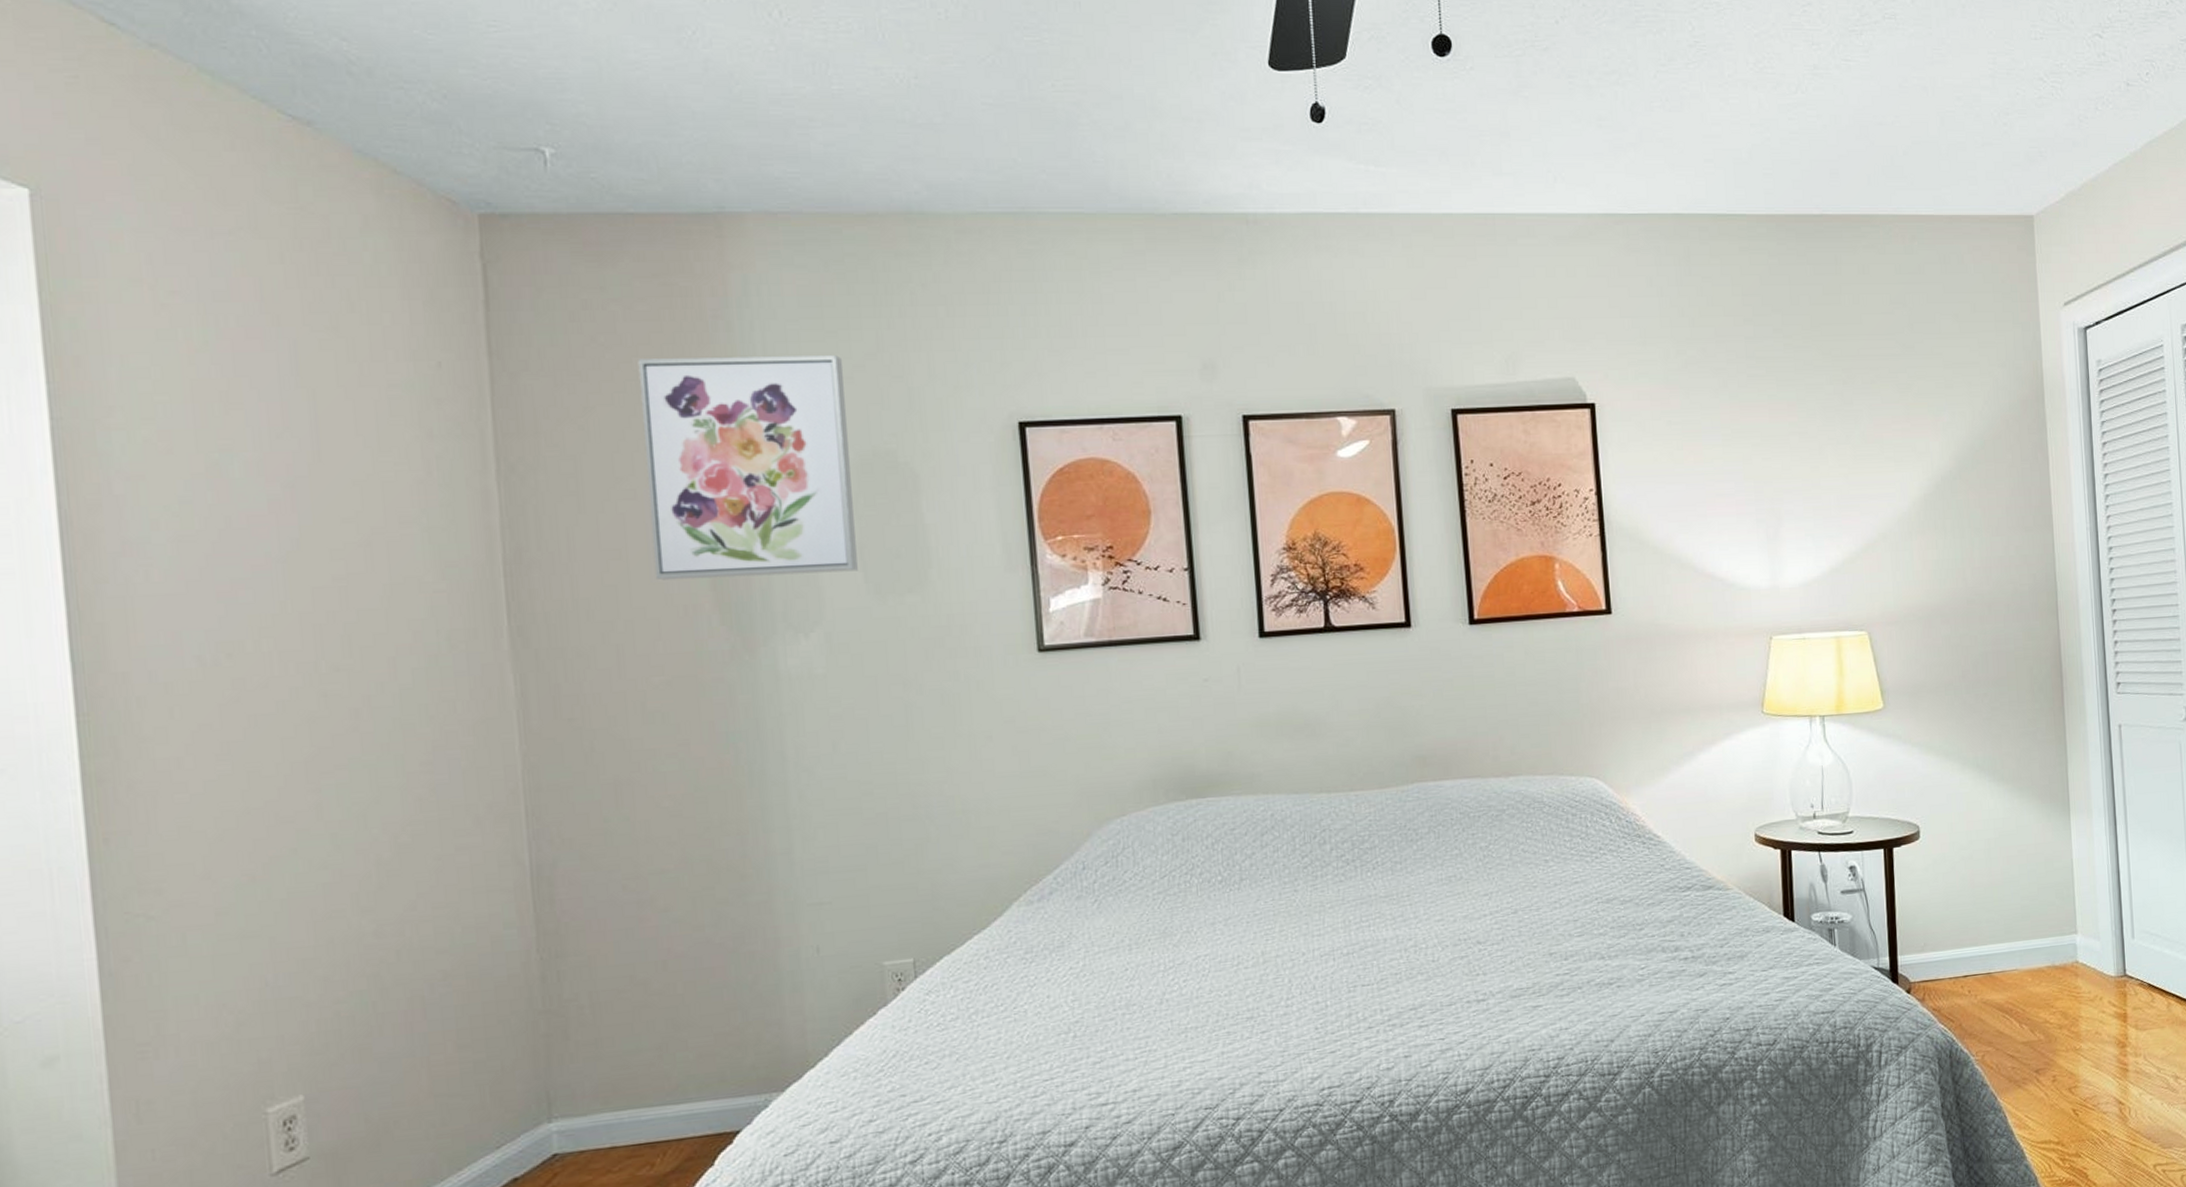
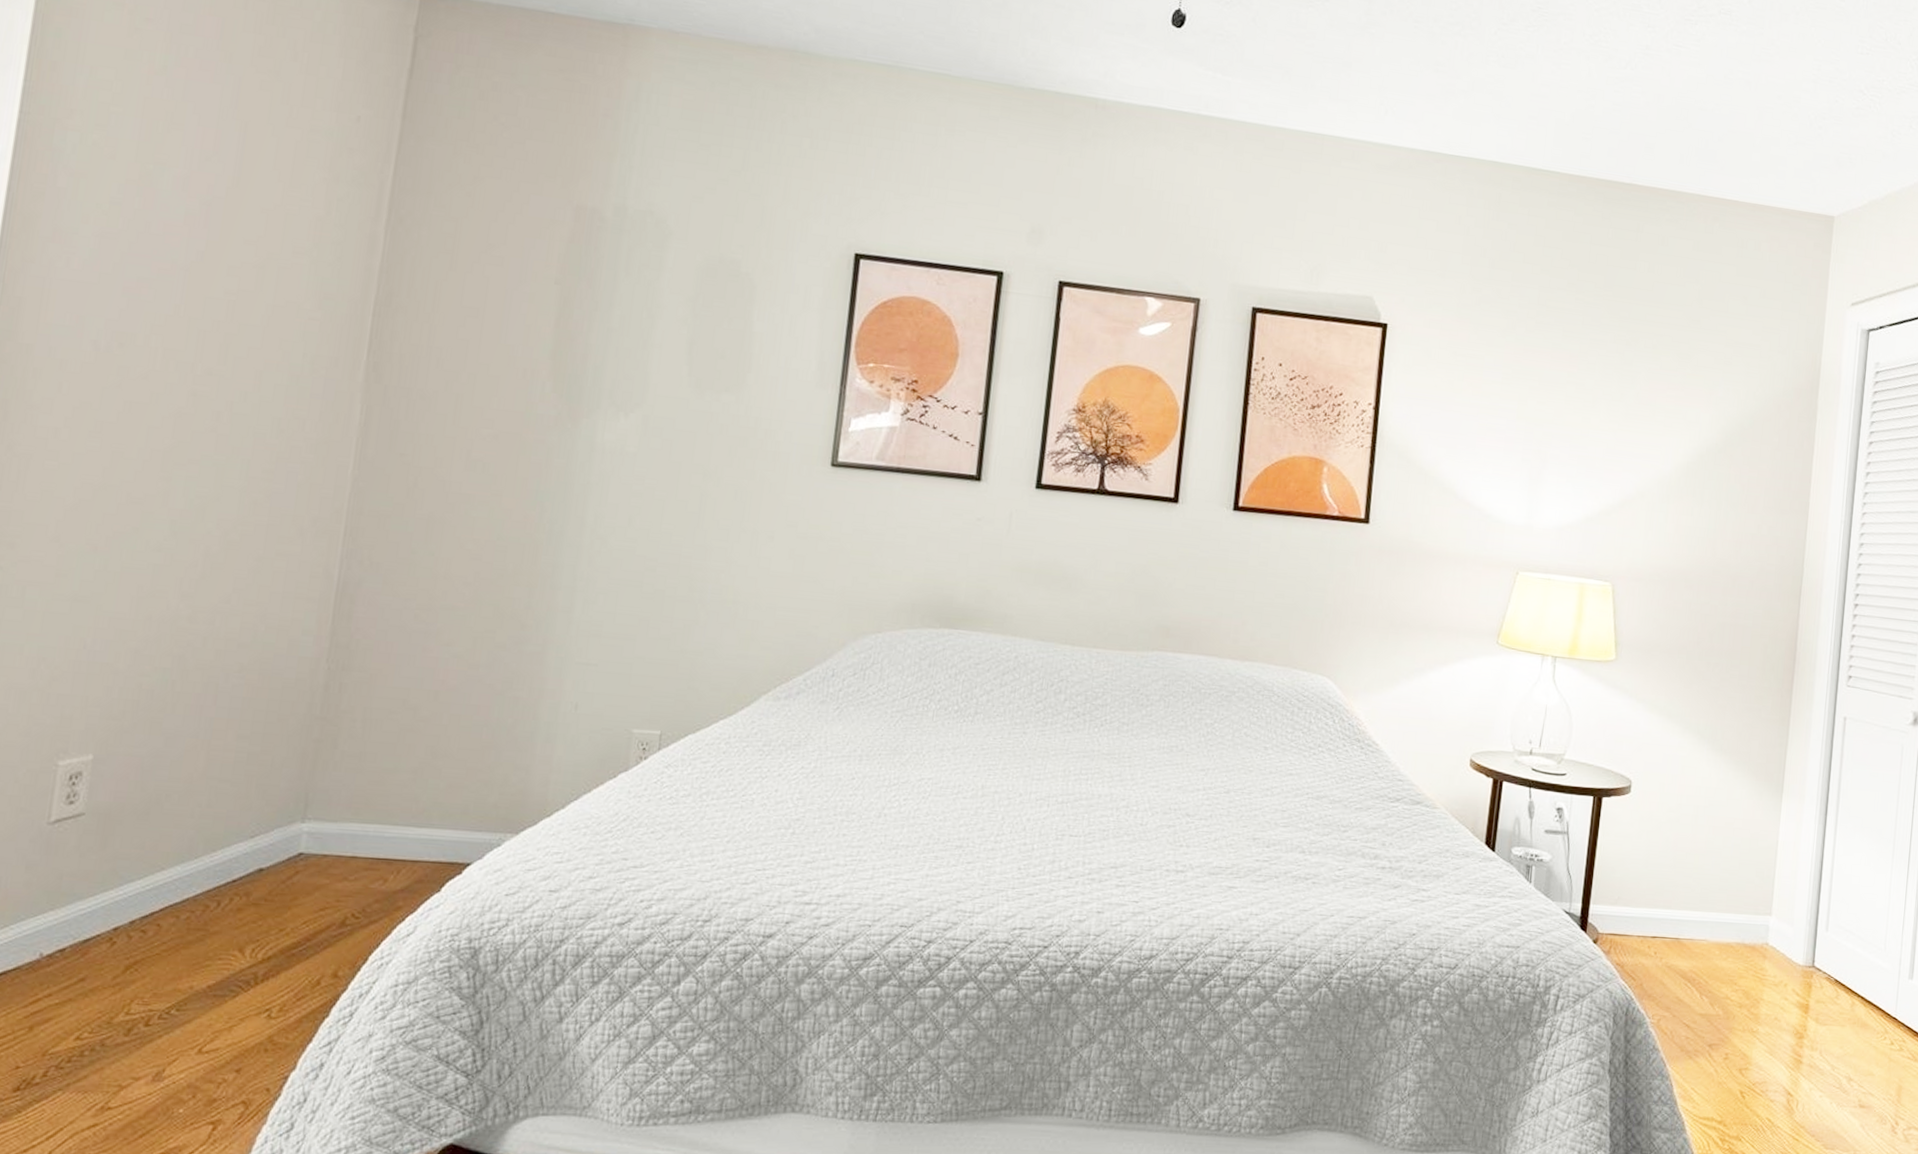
wall art: present [637,355,858,581] -> none [504,142,709,364]

